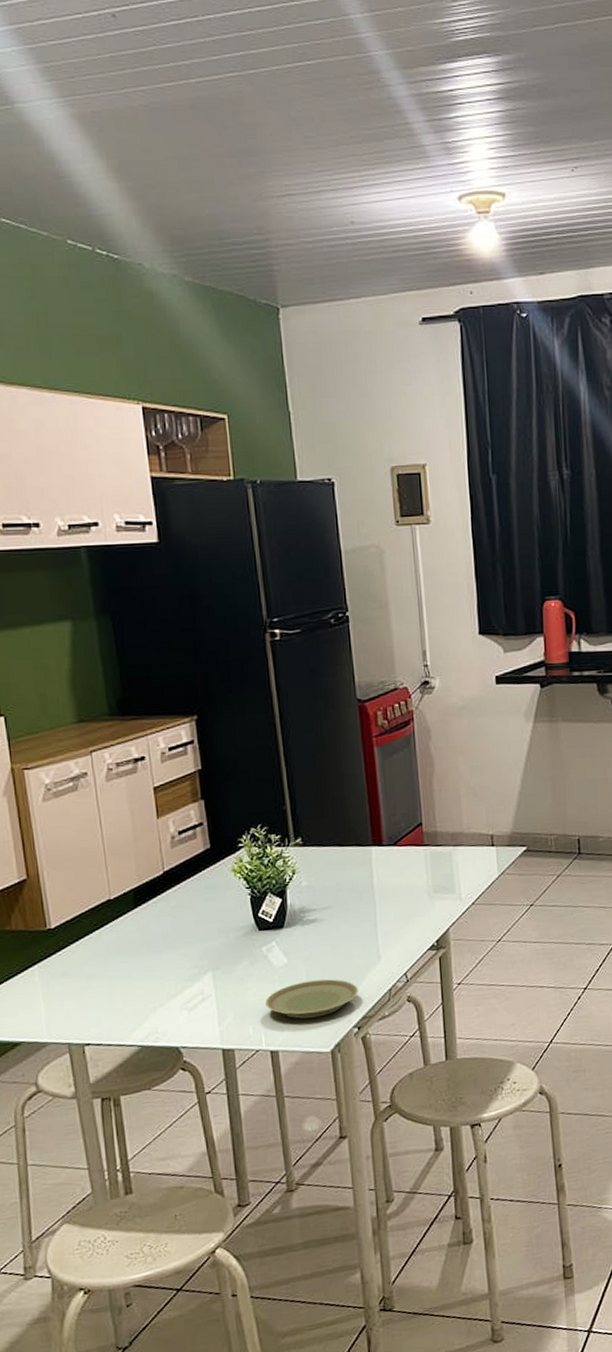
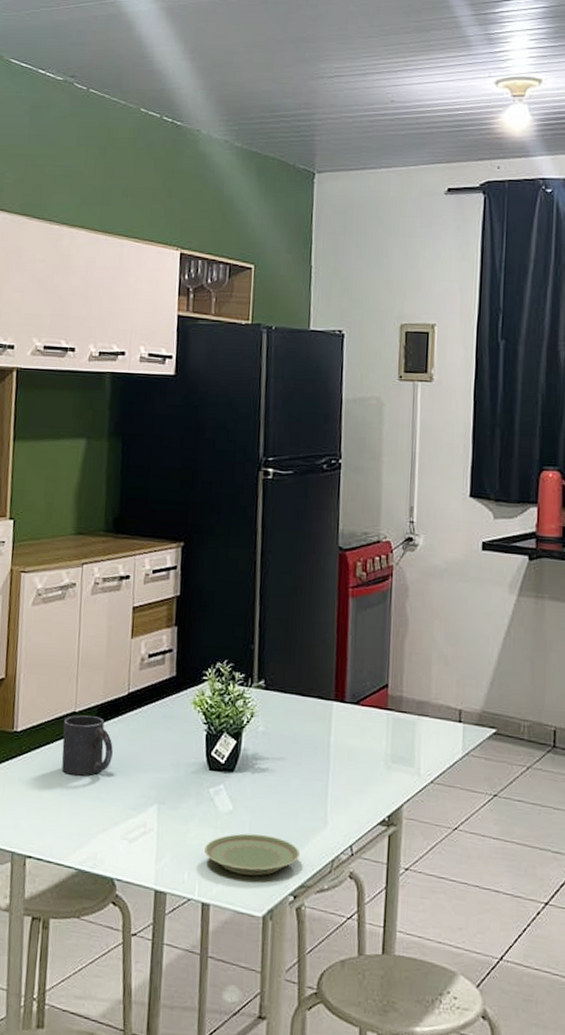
mug: none [99,900,158,960] -> present [62,715,113,776]

